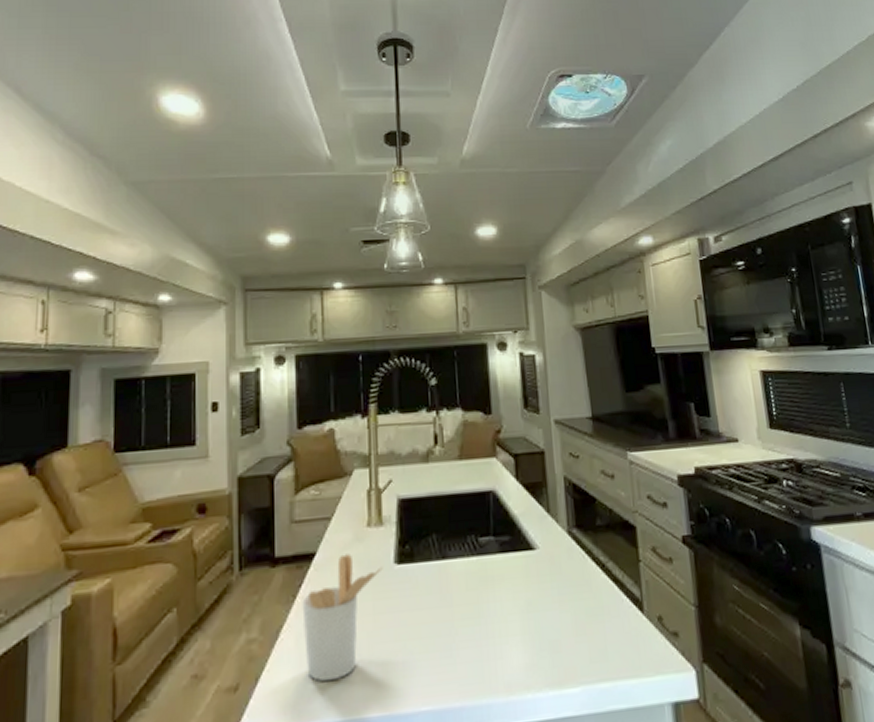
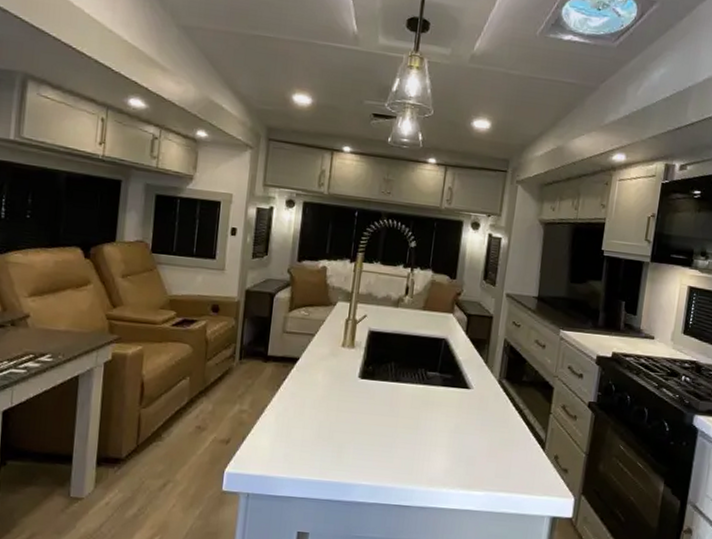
utensil holder: present [302,554,383,682] -> none [281,363,349,451]

